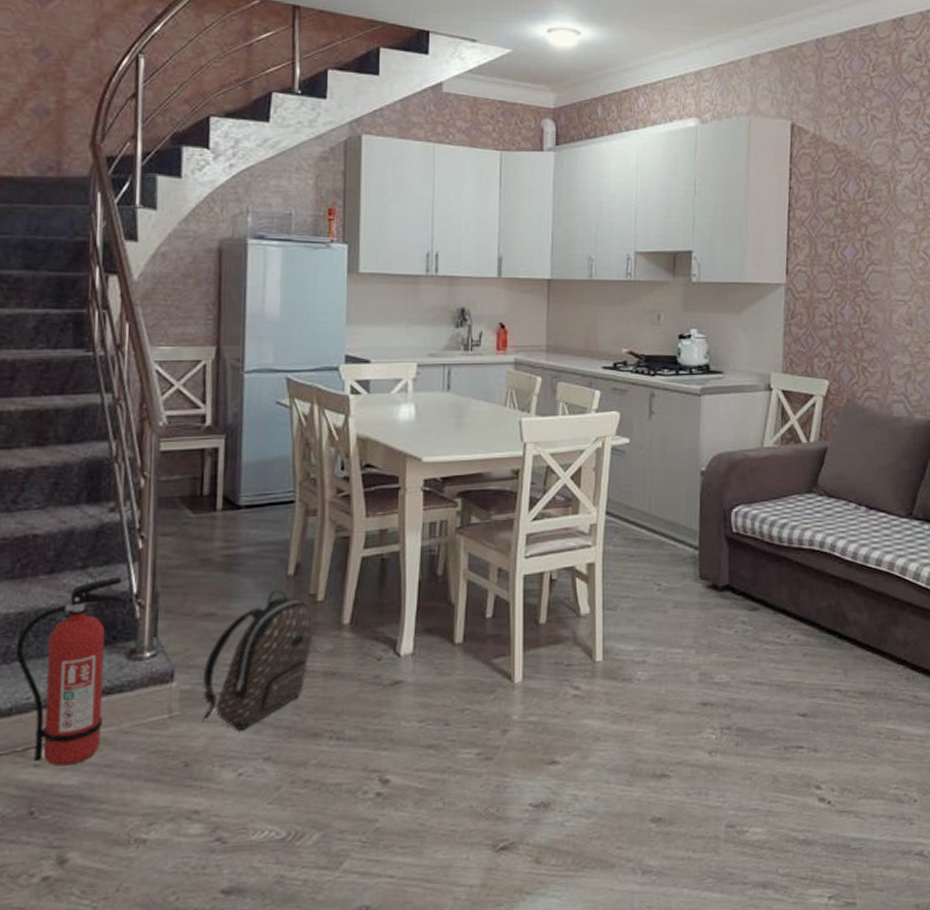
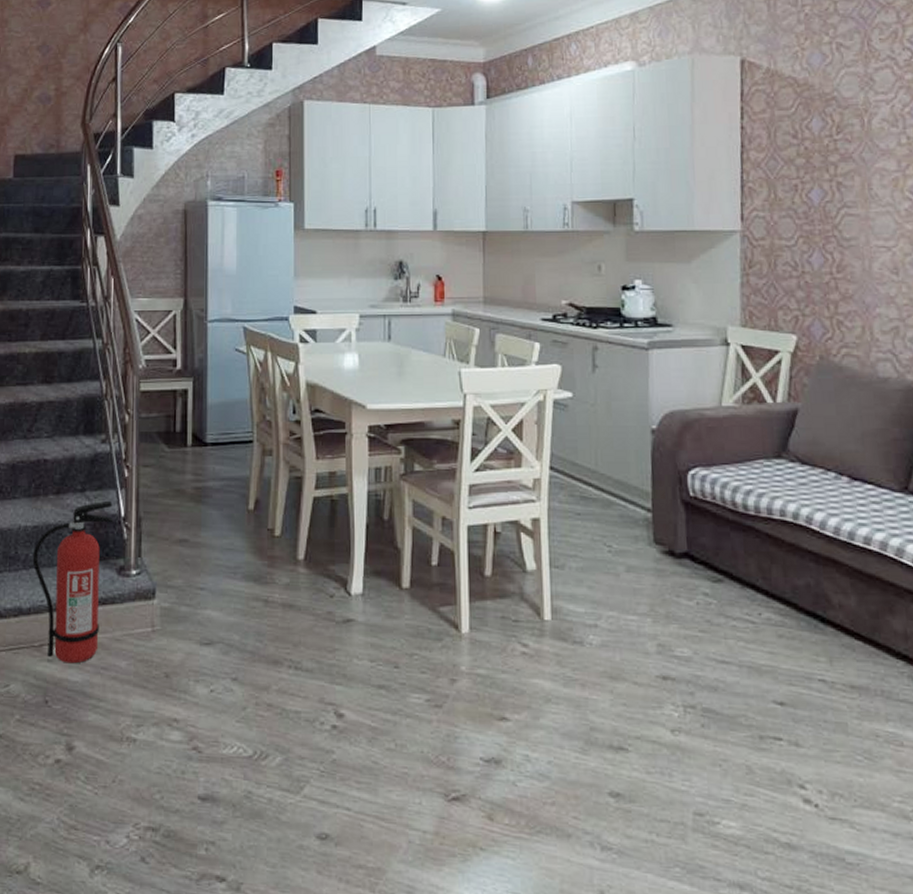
backpack: present [202,589,313,731] -> none [179,522,271,651]

